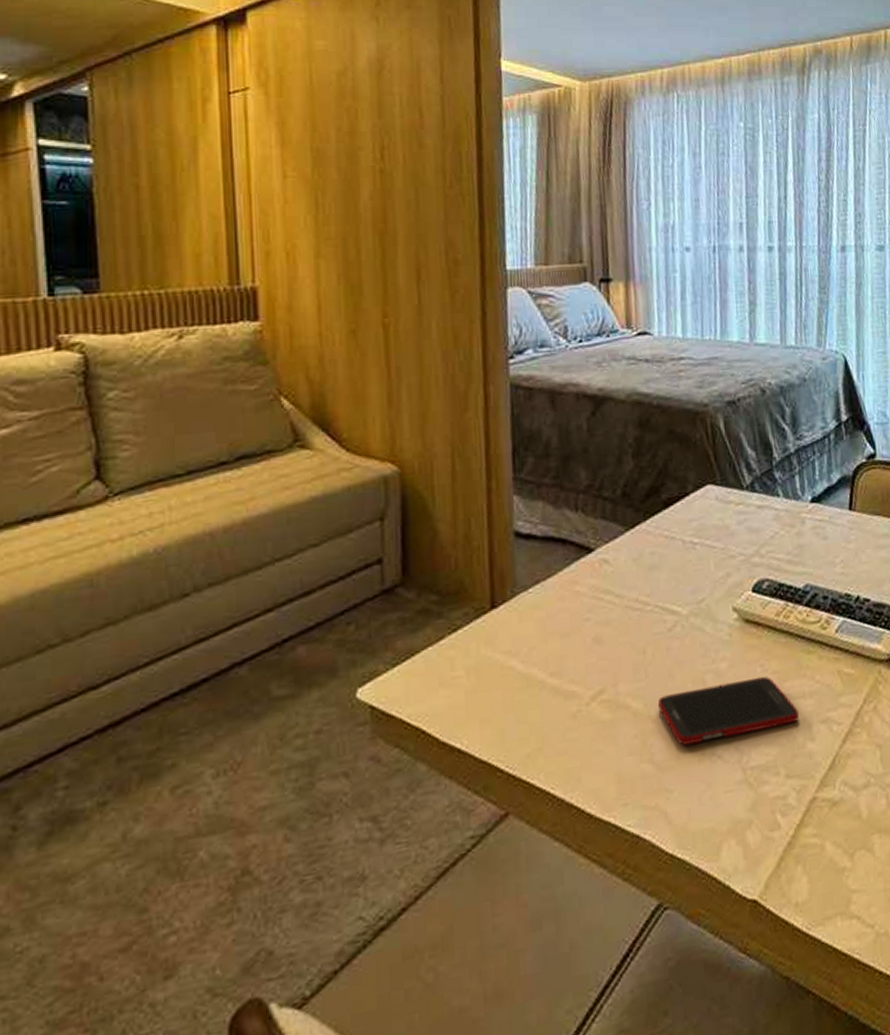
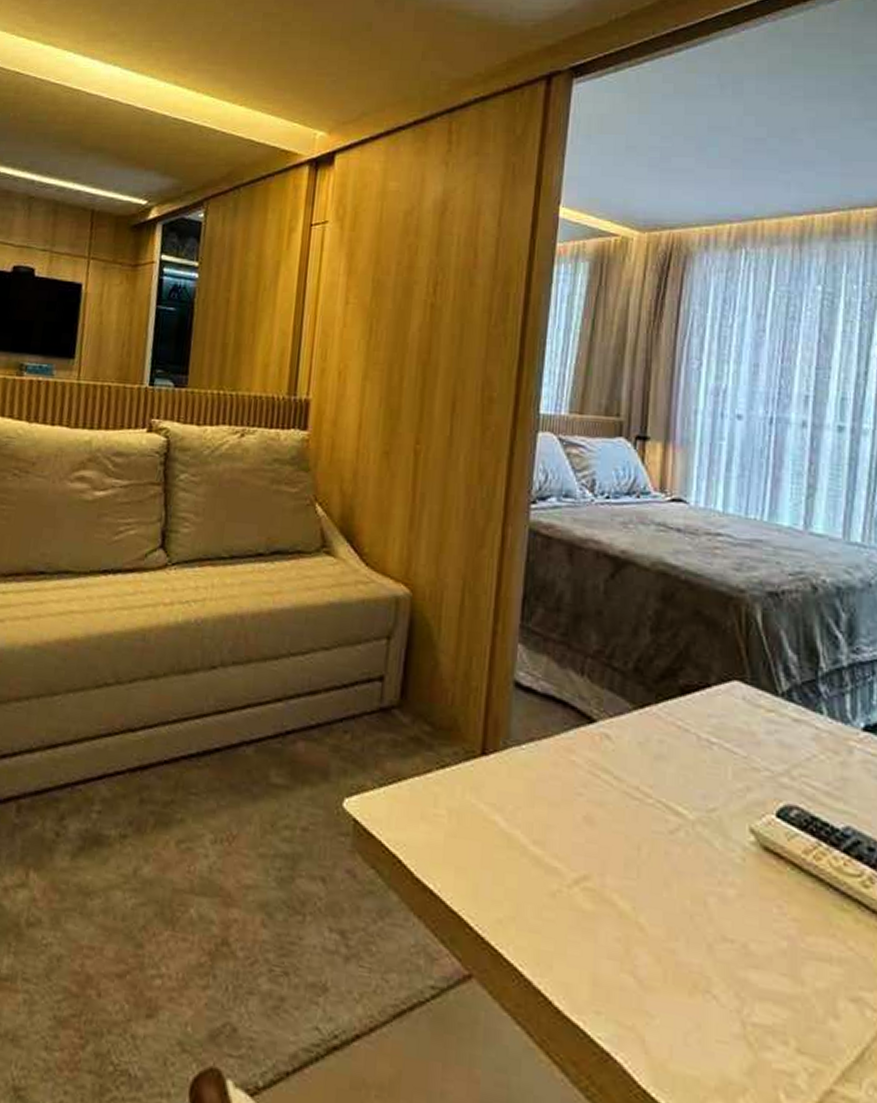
cell phone: present [657,676,800,745] -> none [647,904,823,989]

